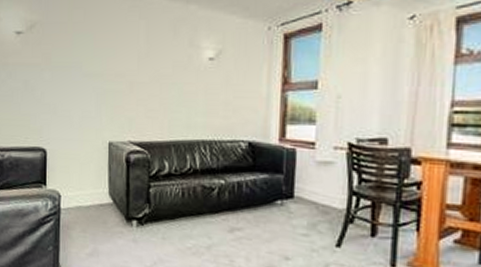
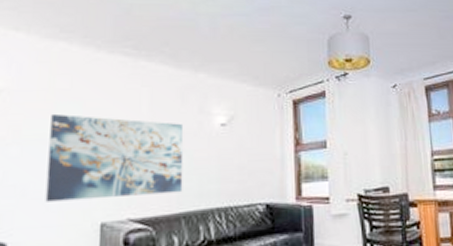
wall art: none [69,44,175,123] -> present [45,113,184,202]

